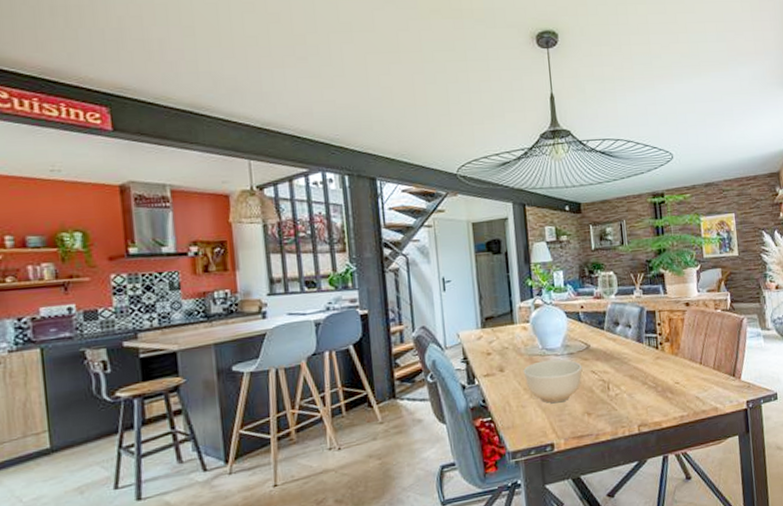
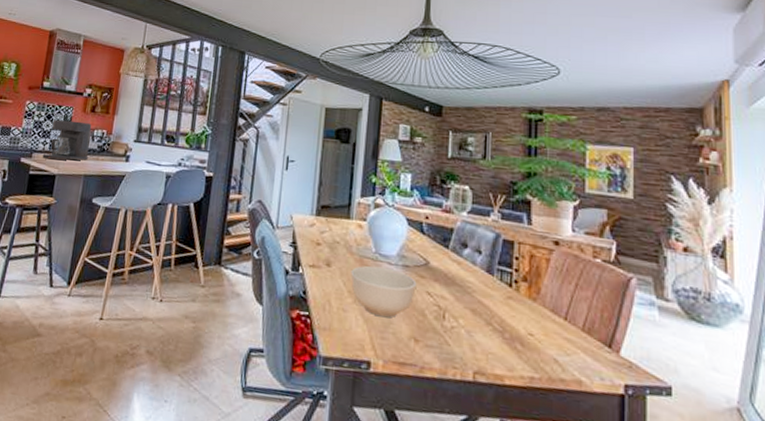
coffee maker: none [152,285,214,337] -> present [42,119,92,161]

